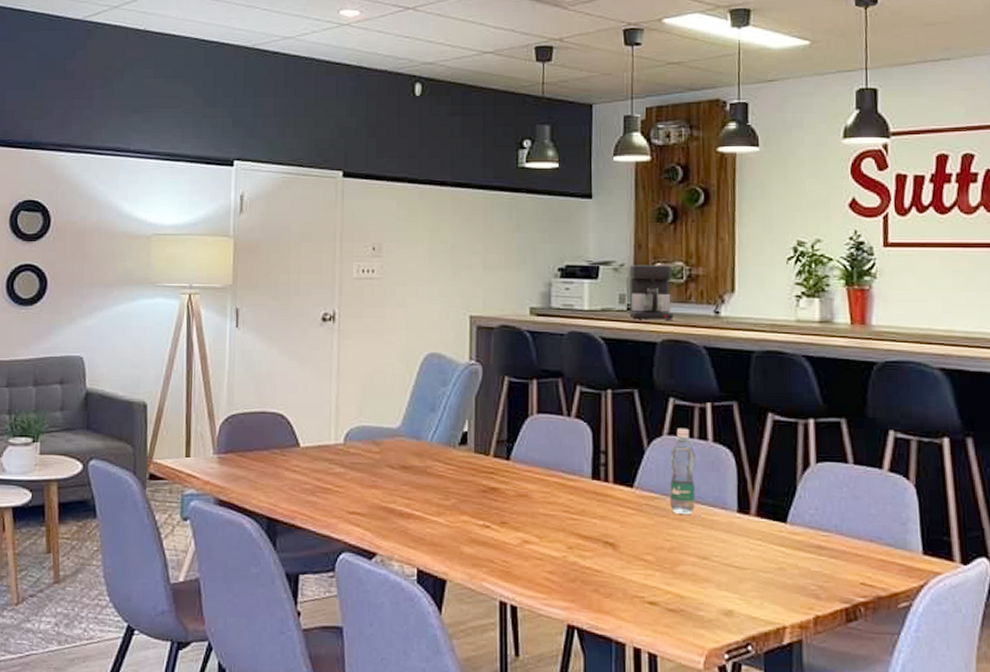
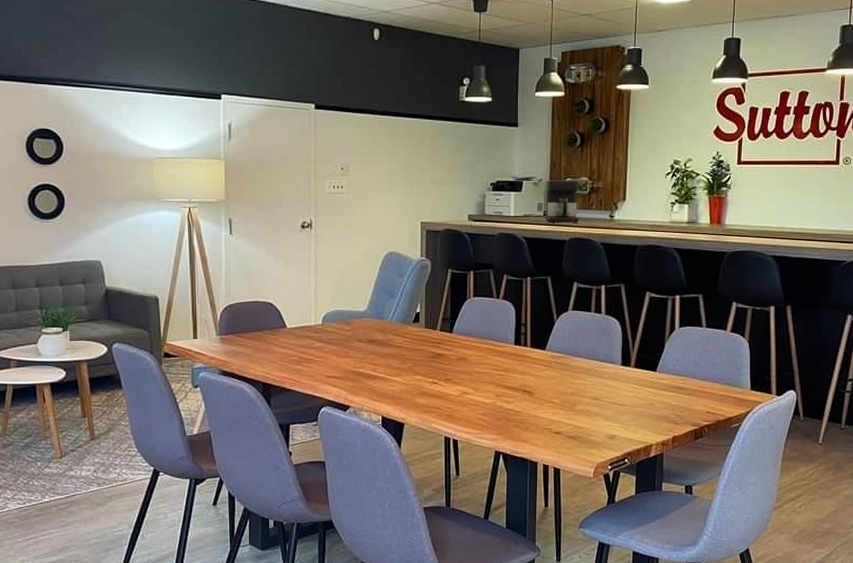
bottle: present [670,428,696,514] -> none [573,305,592,368]

